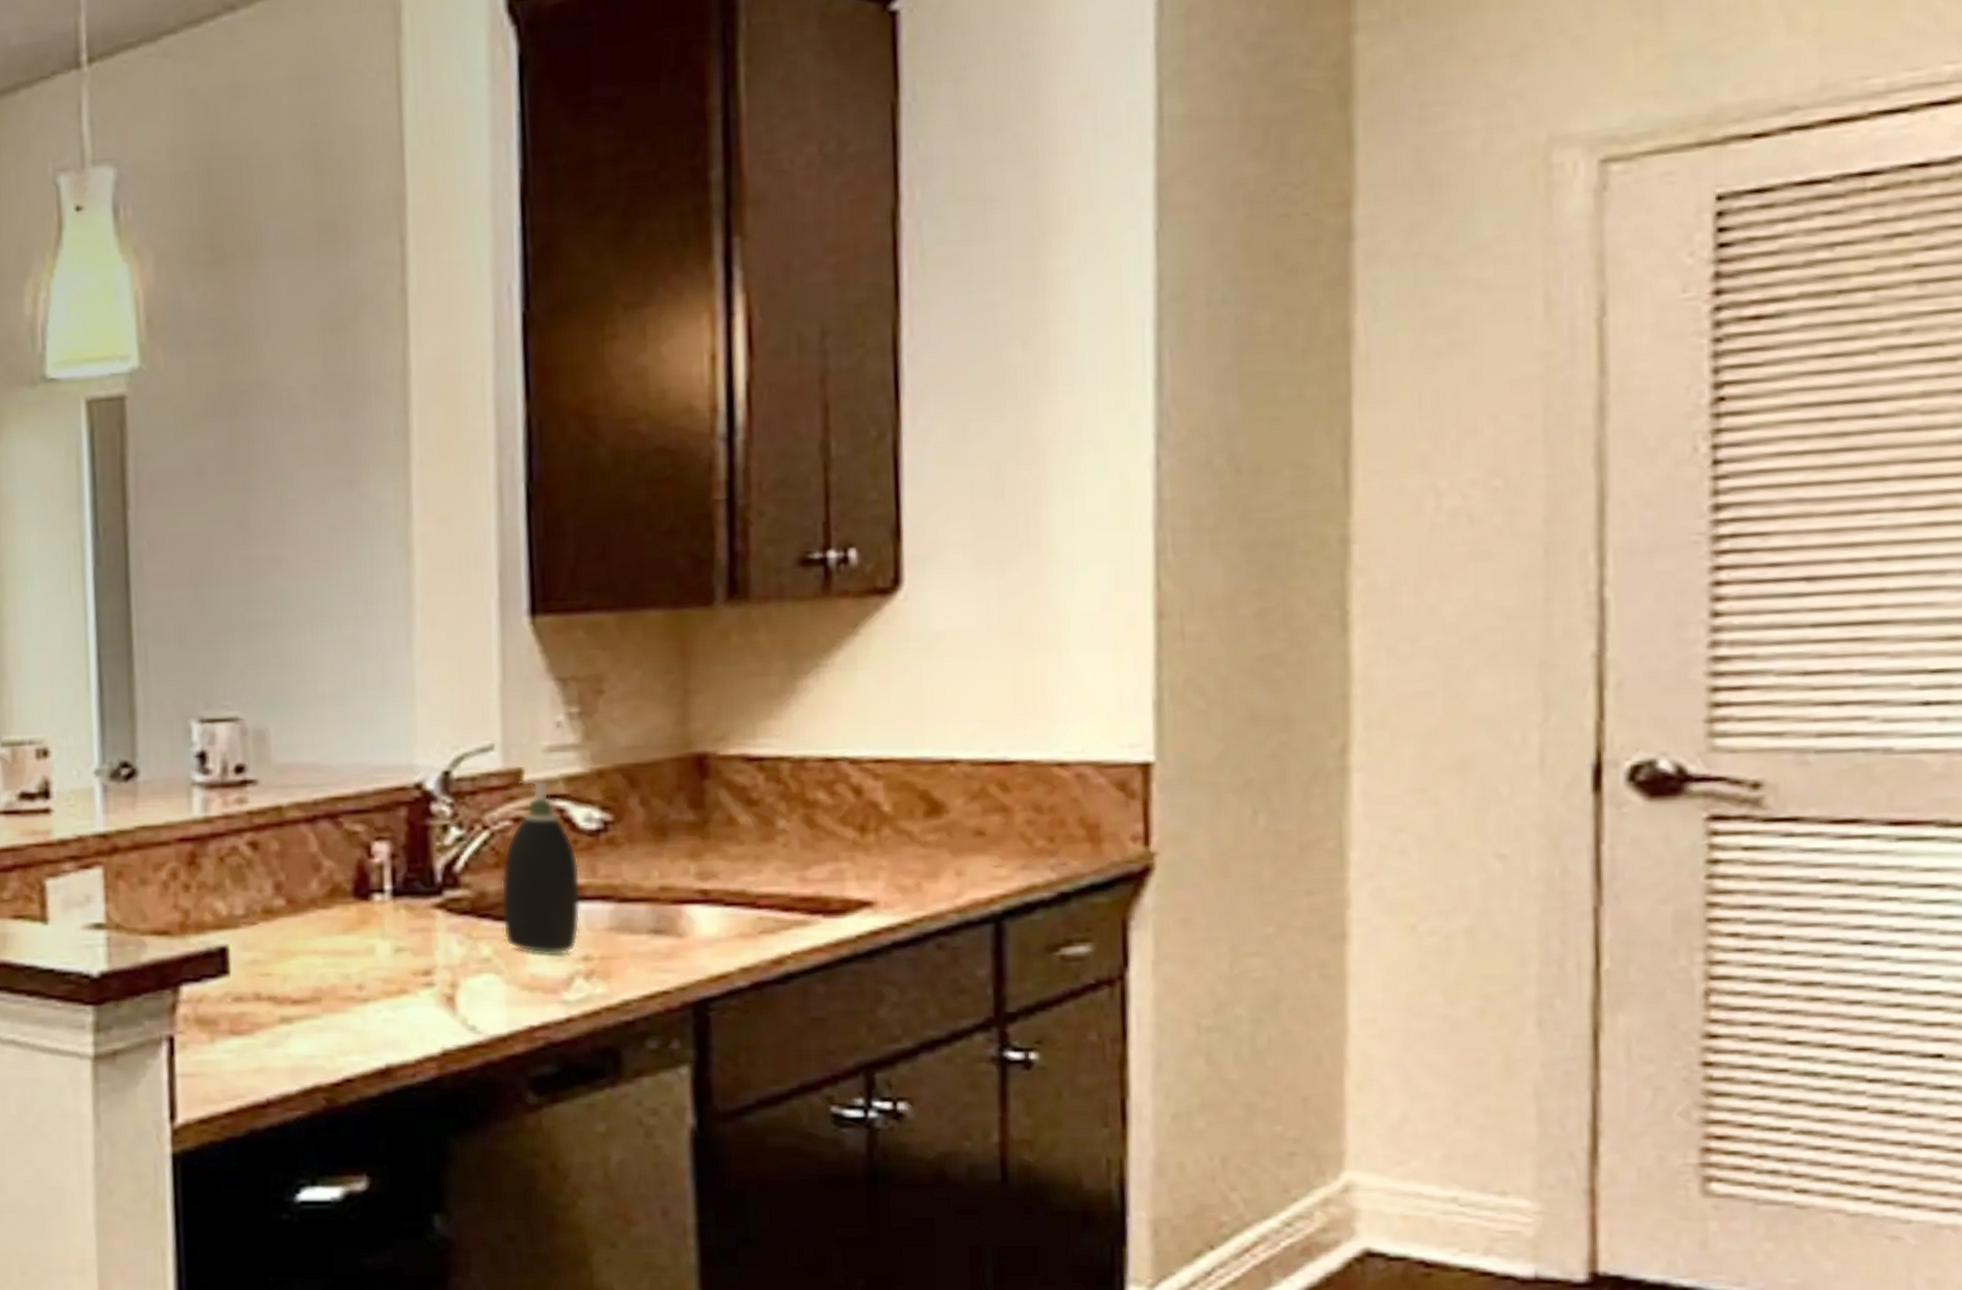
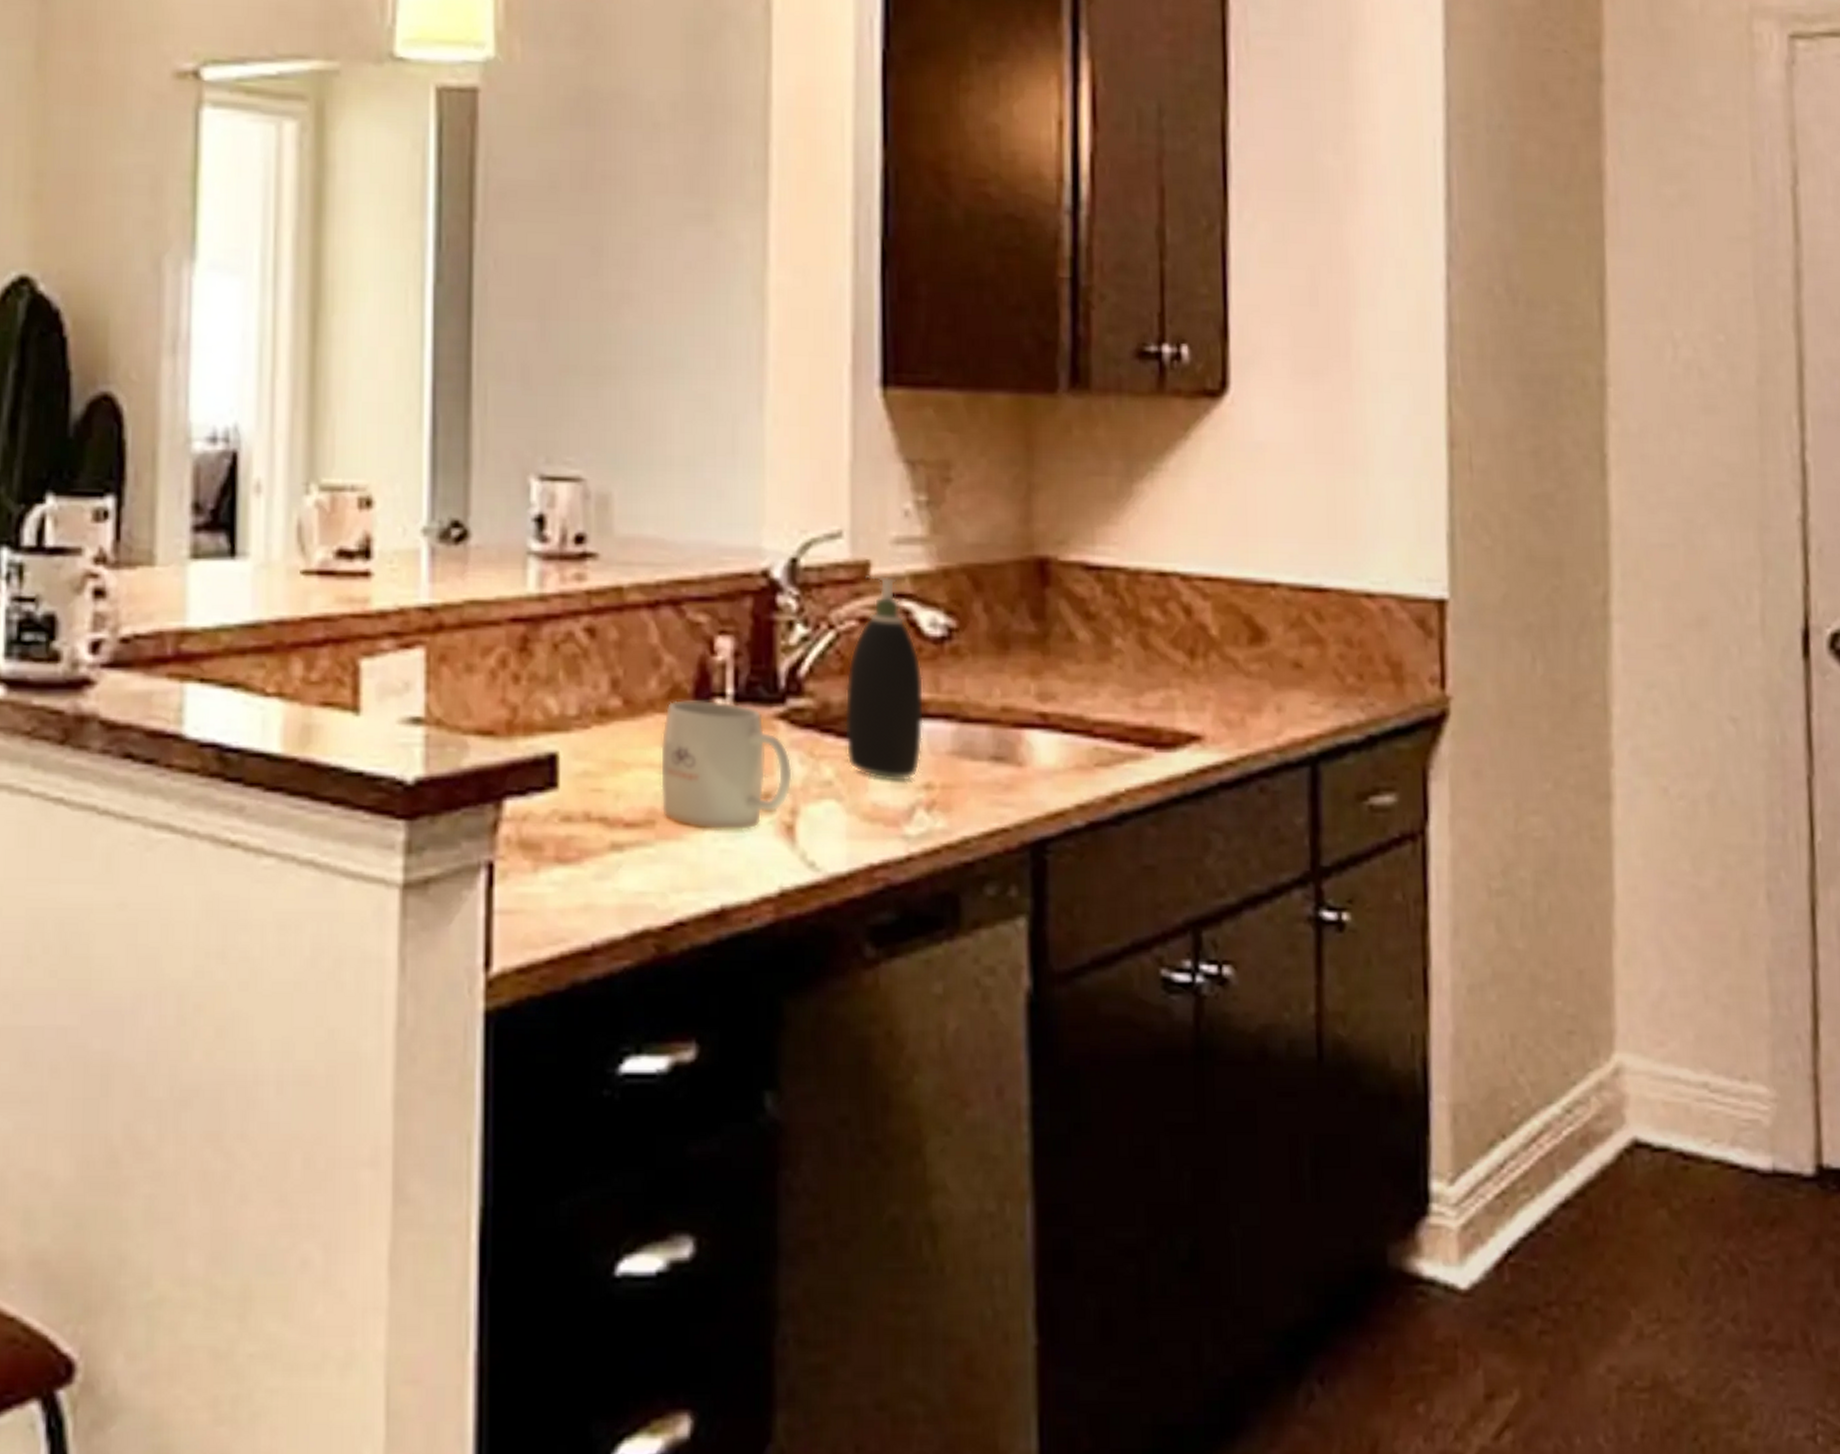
mug: none [324,896,451,1002] -> present [661,700,792,830]

